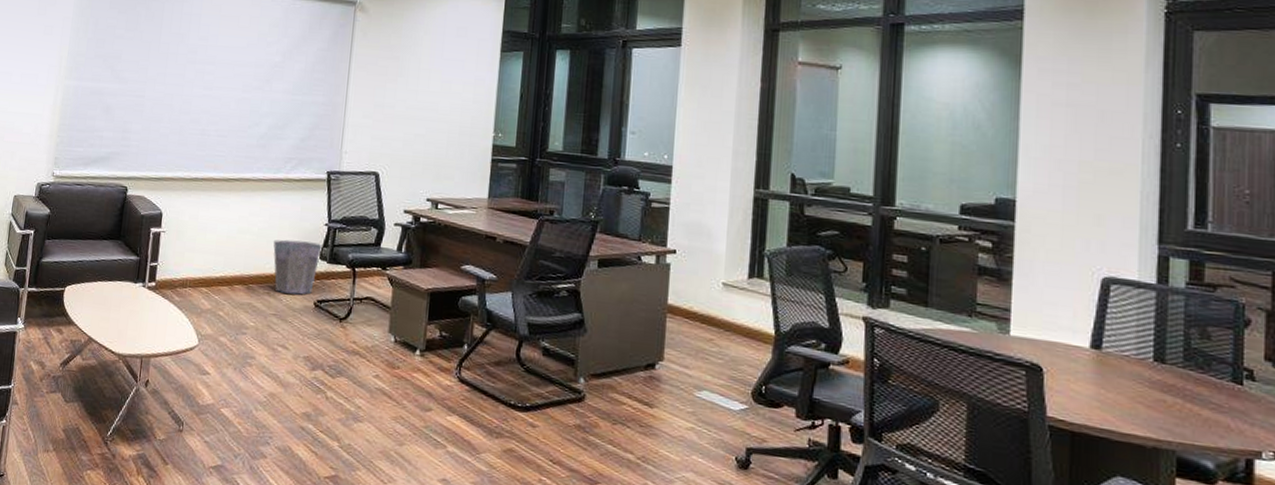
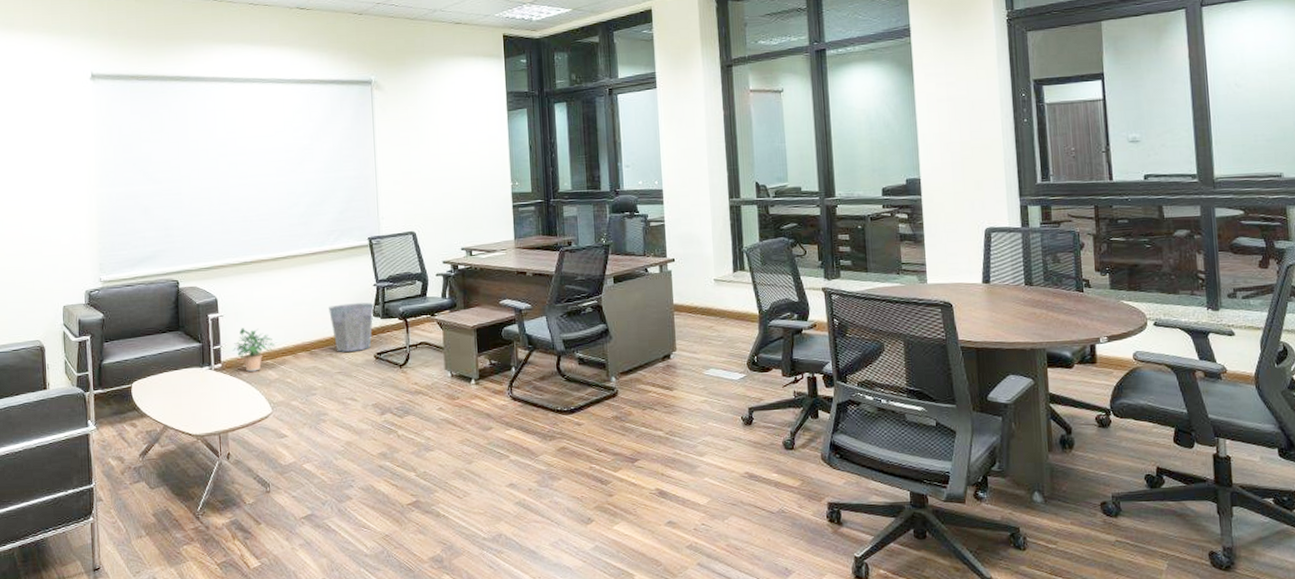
potted plant: none [168,248,213,297] -> present [232,328,275,372]

